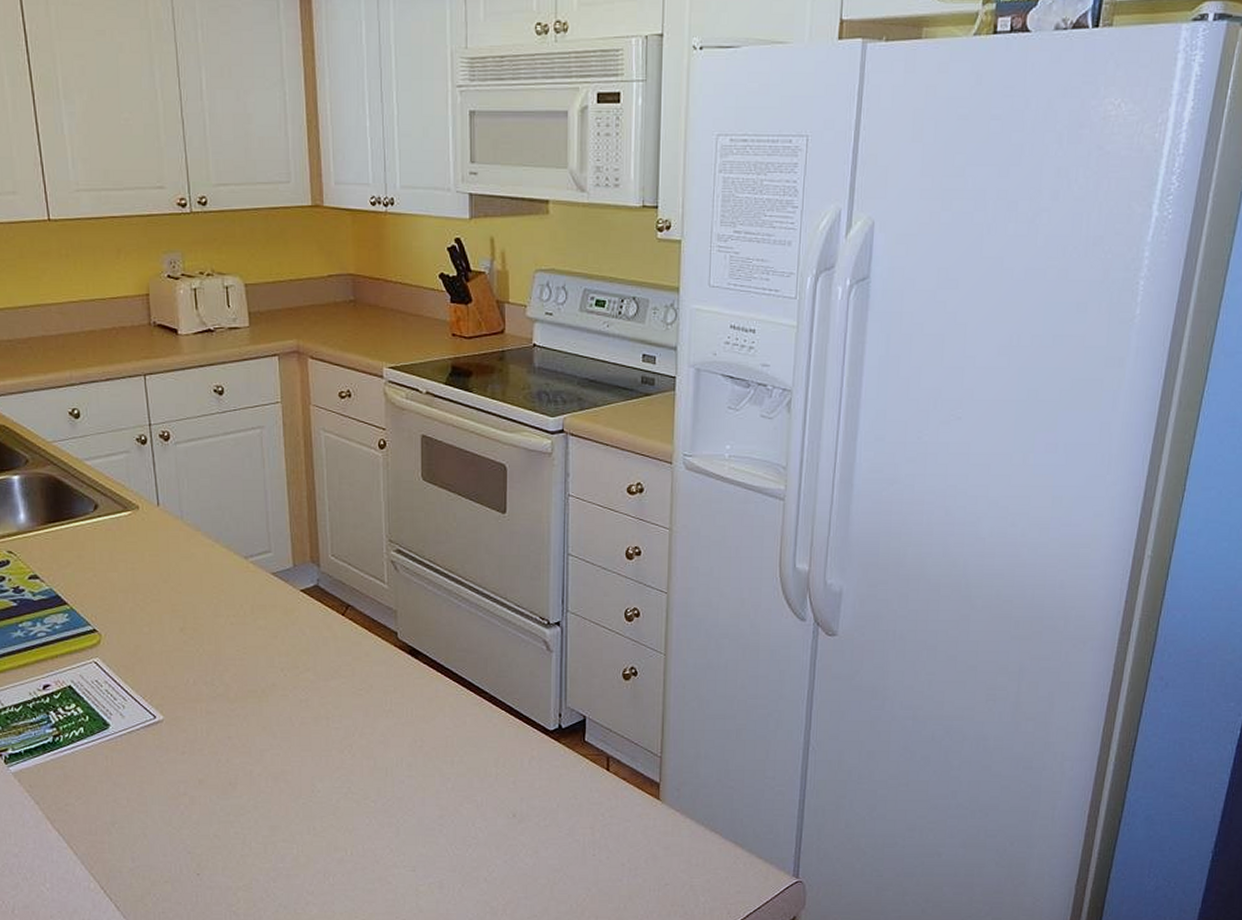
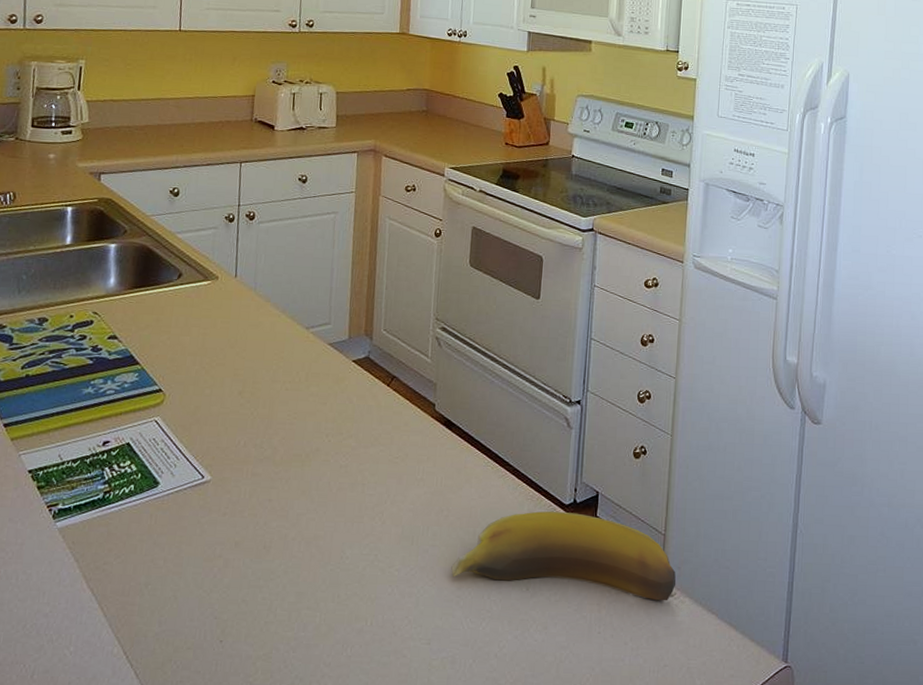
banana: none [431,737,676,823] -> present [451,510,676,601]

